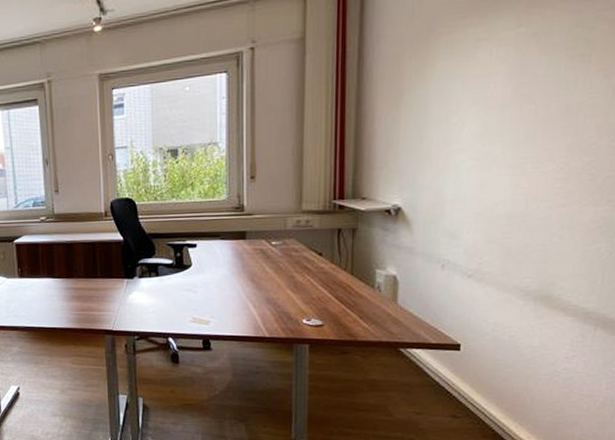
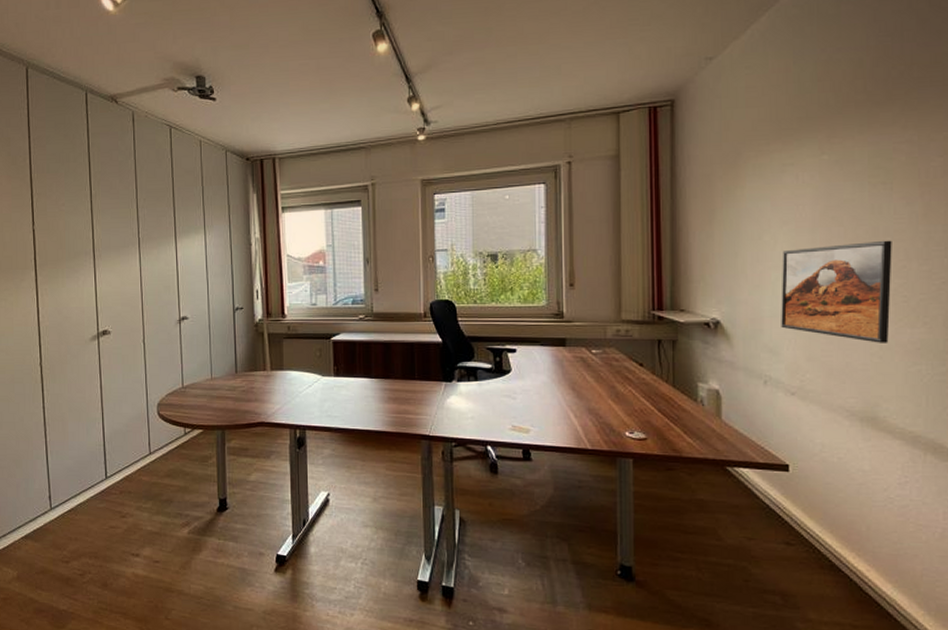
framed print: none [463,116,584,223] -> present [781,240,892,343]

